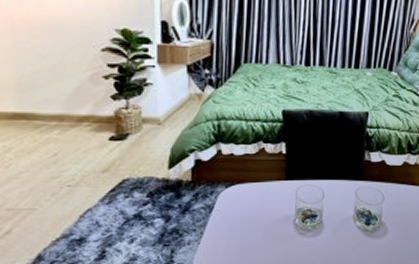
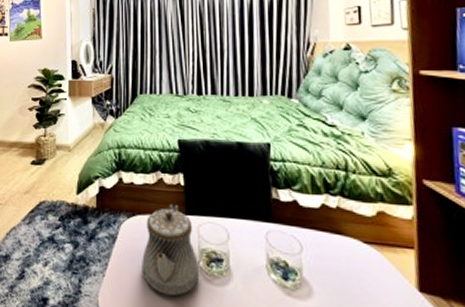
teapot: none [239,171,294,252] -> present [142,203,199,296]

